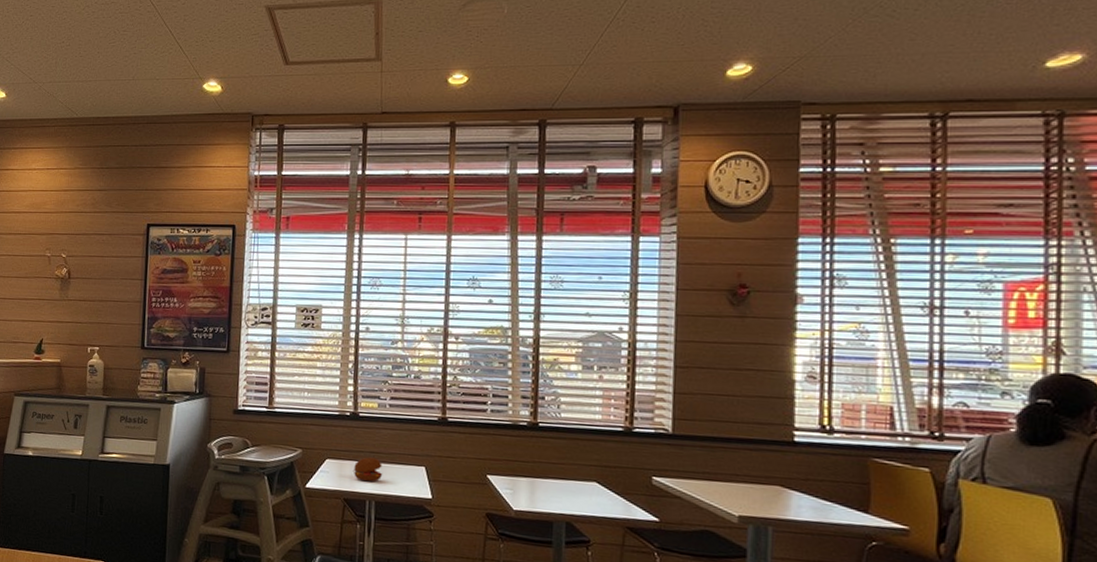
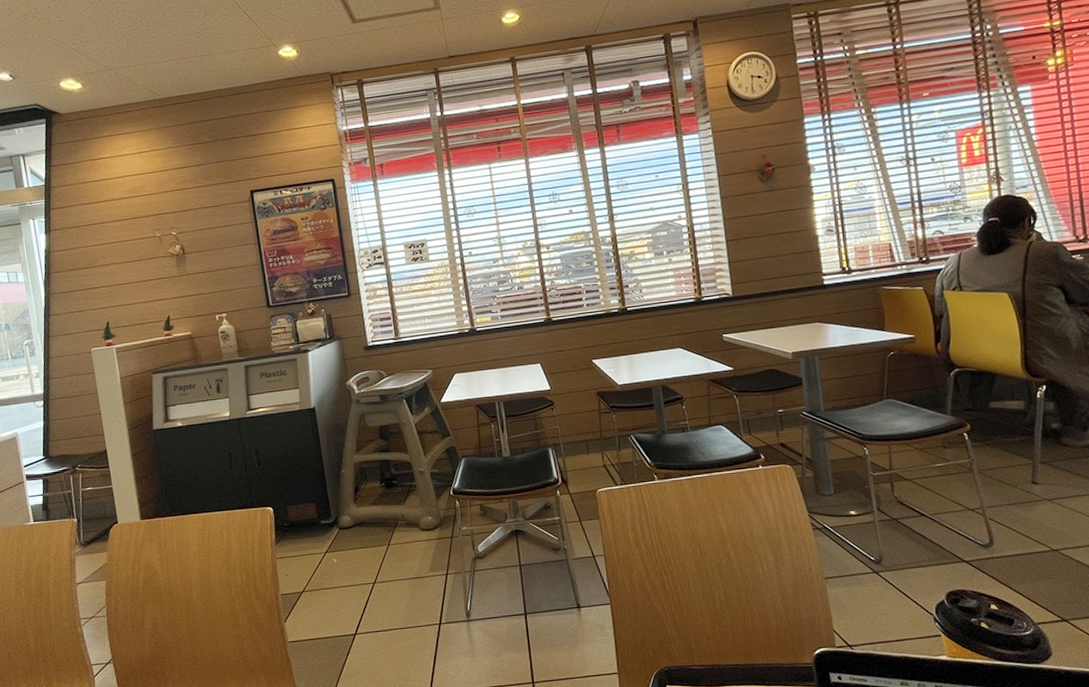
sandwich: present [353,457,383,482] -> none [479,364,506,387]

